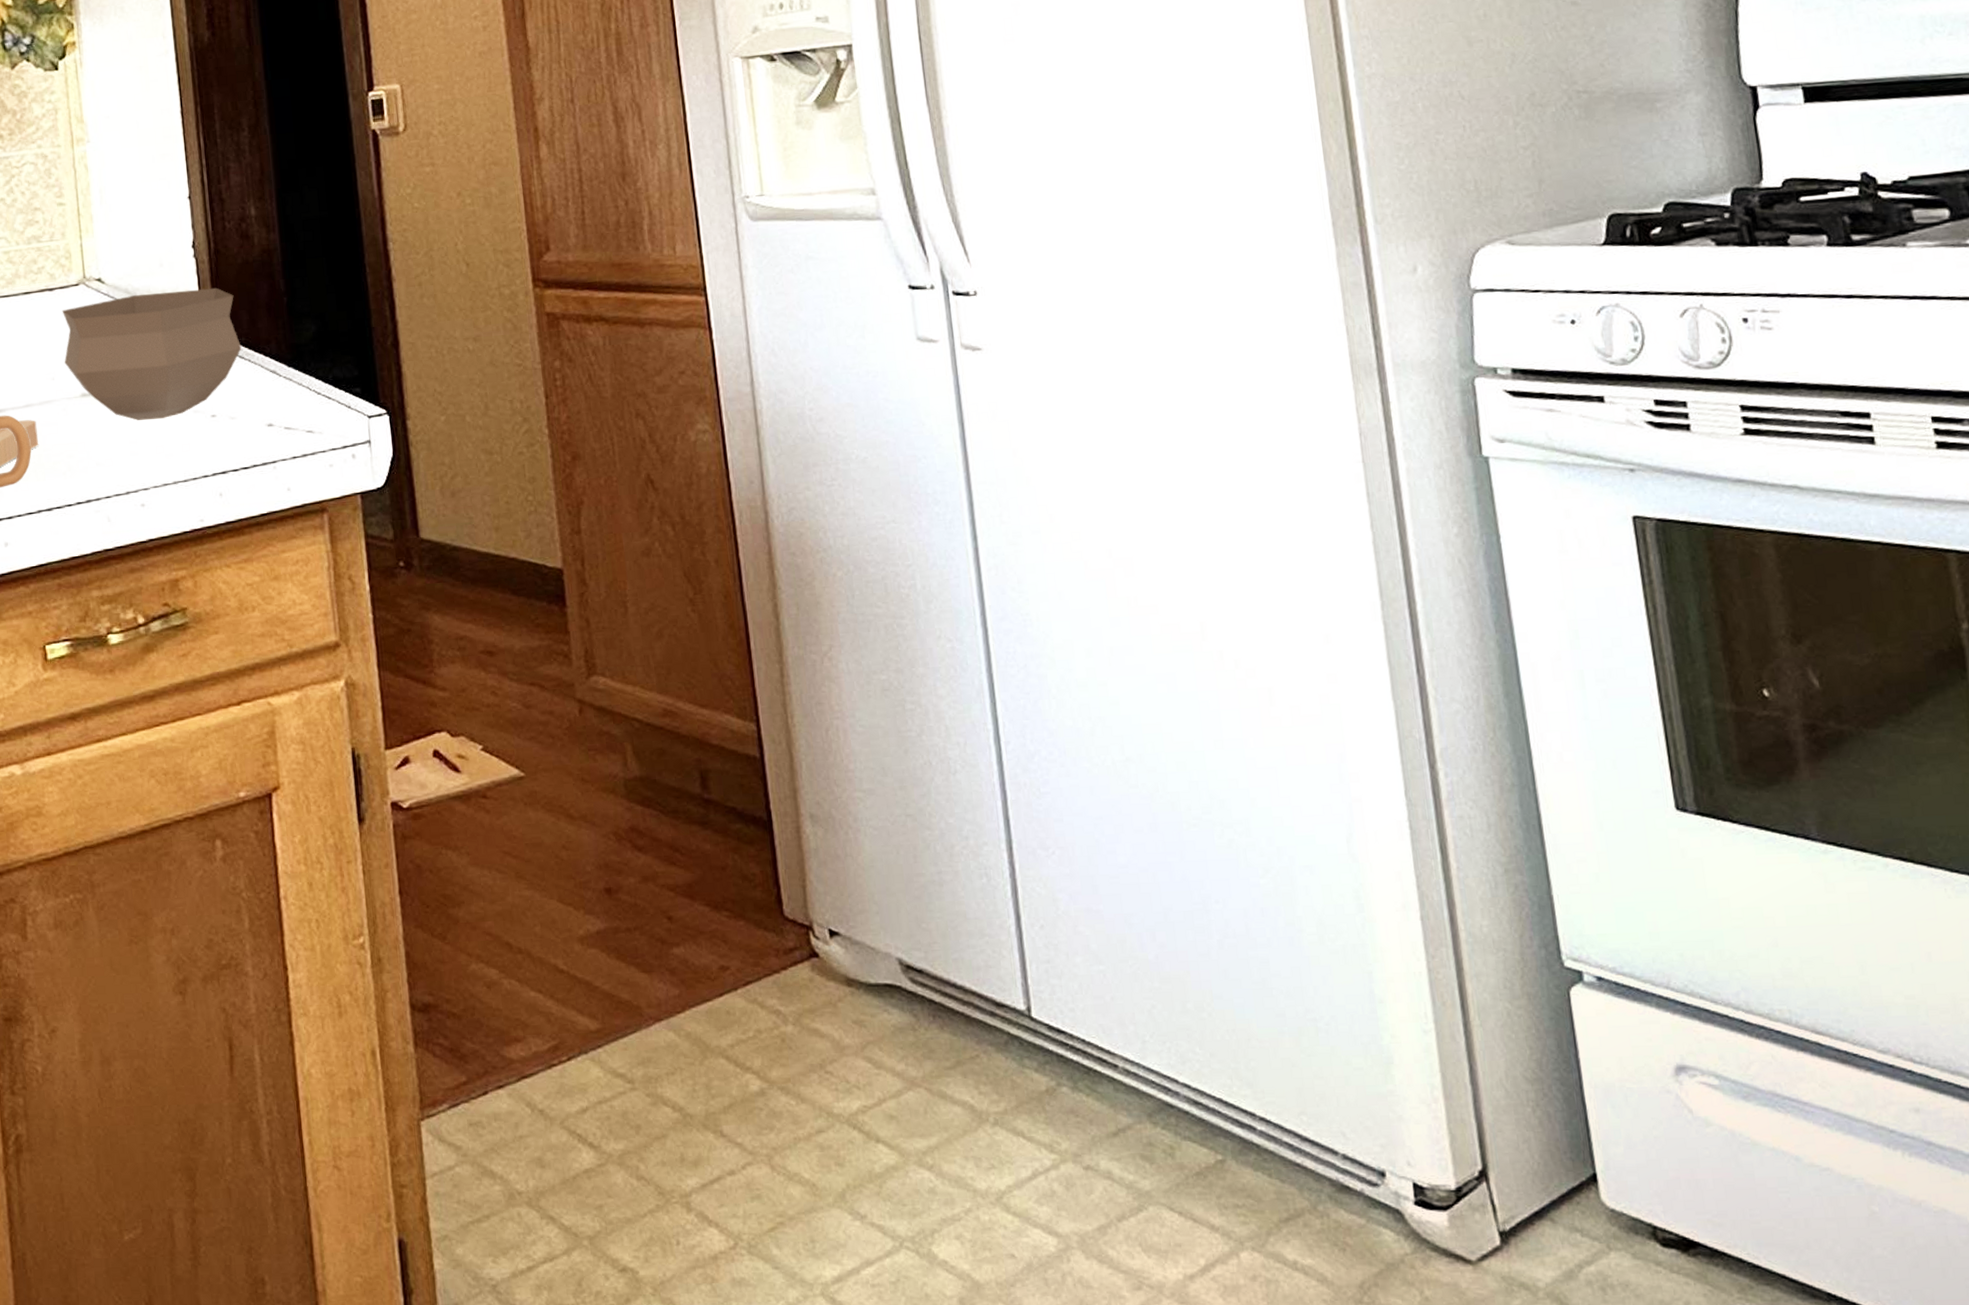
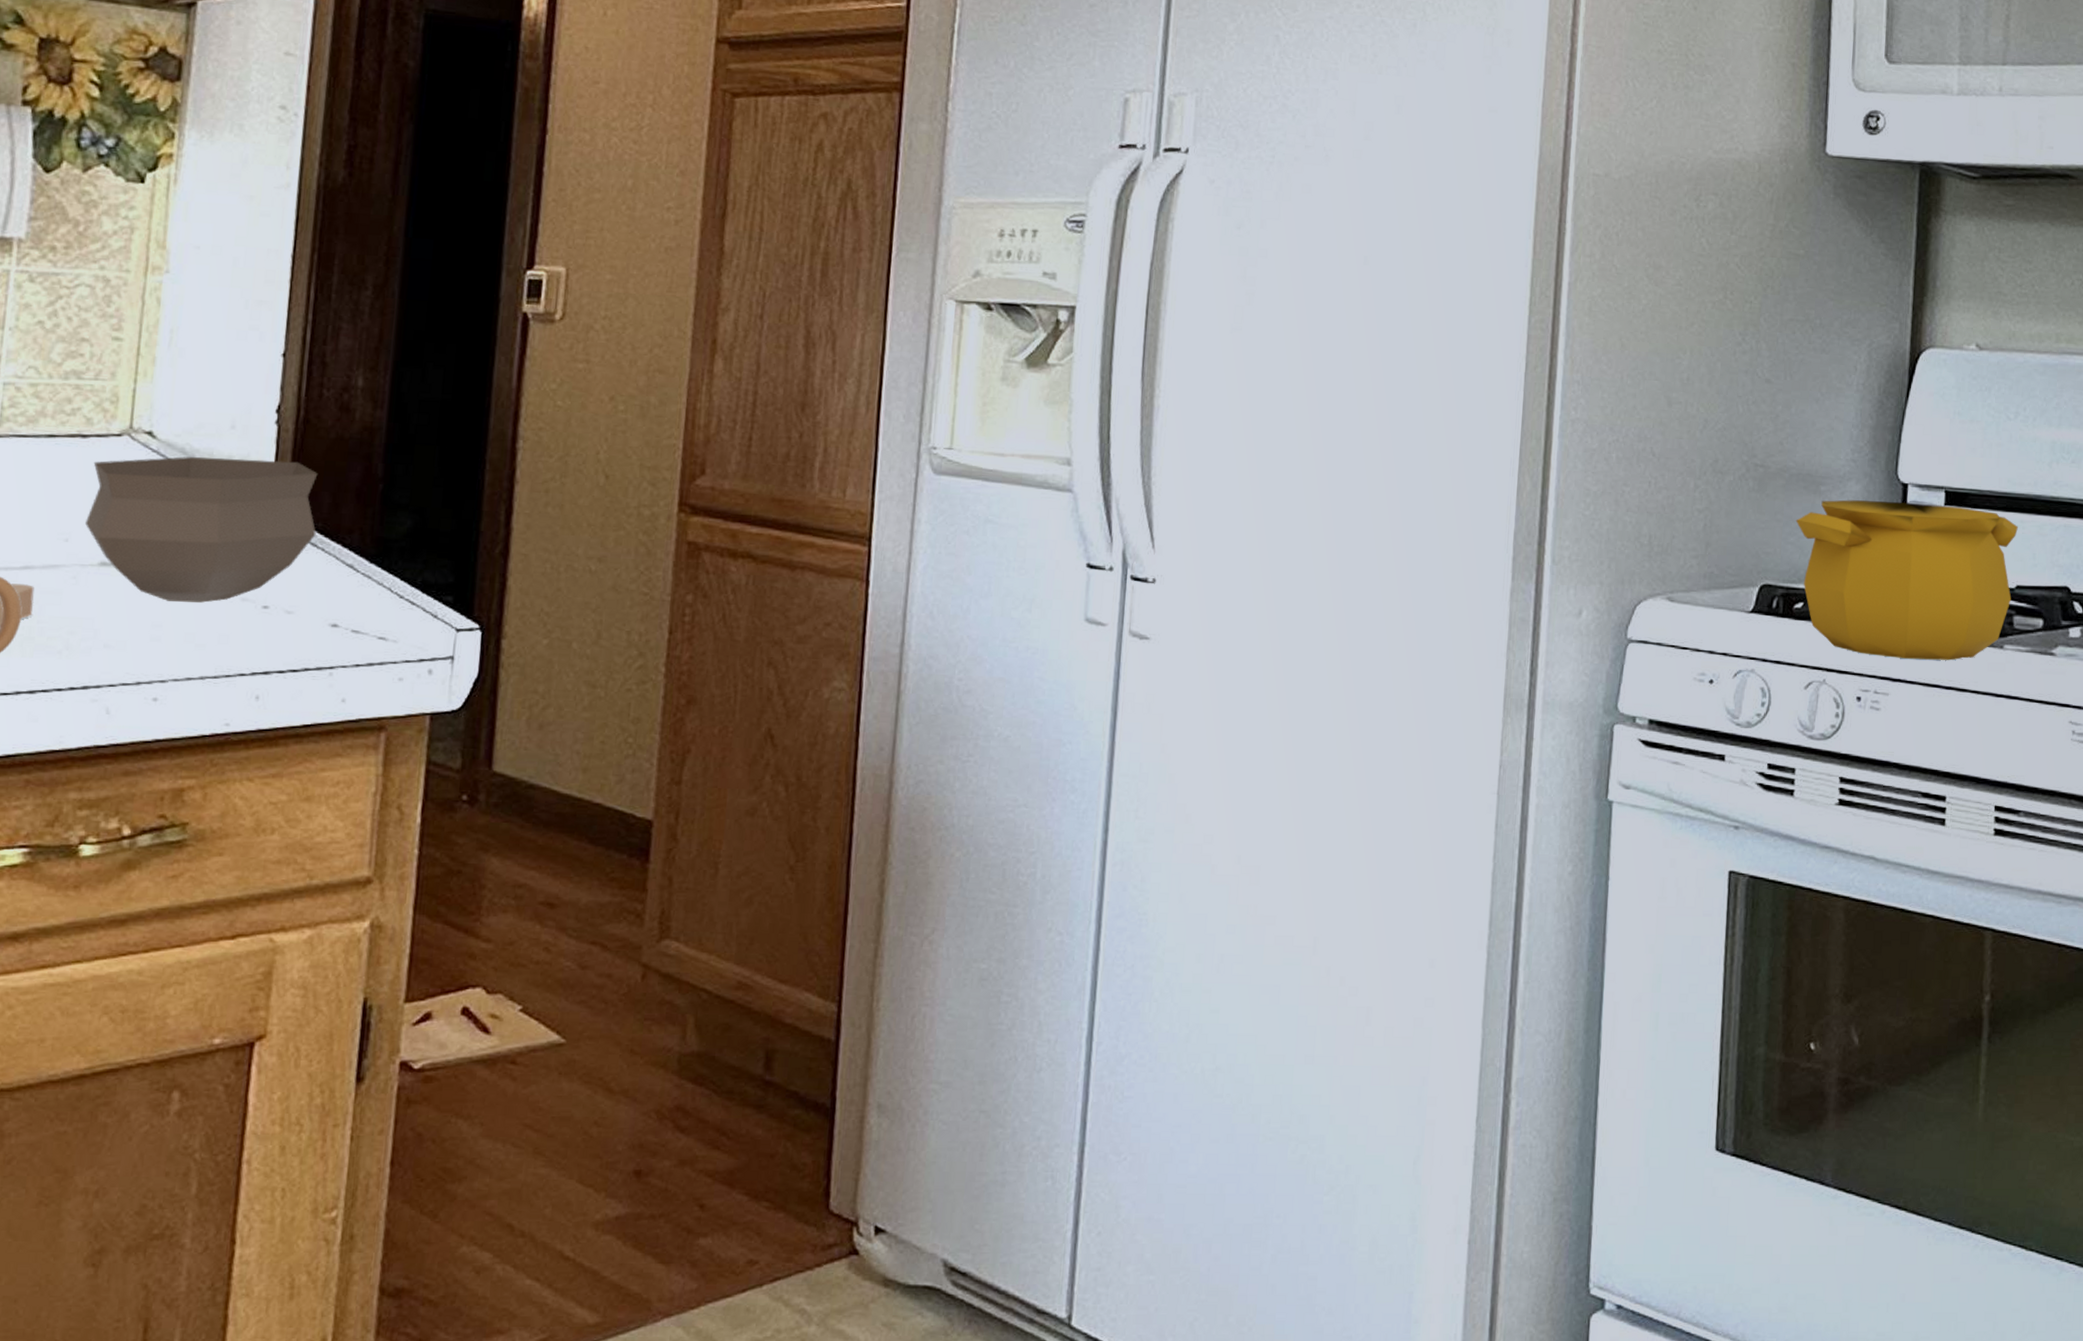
cooking pot: none [1634,101,1906,273] -> present [1795,500,2018,661]

